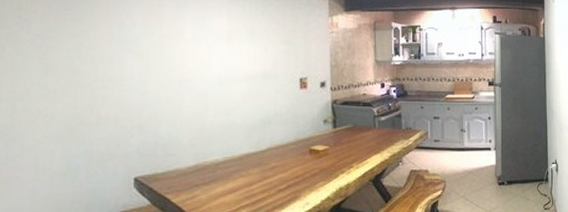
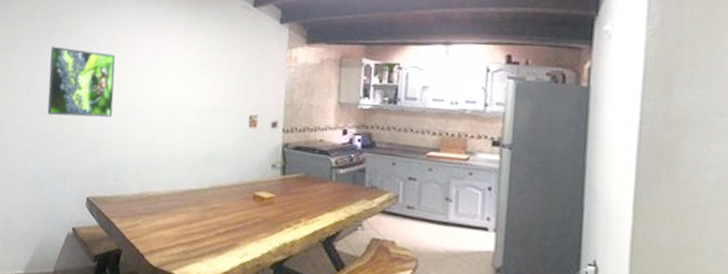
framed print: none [72,20,157,96] -> present [47,46,116,118]

